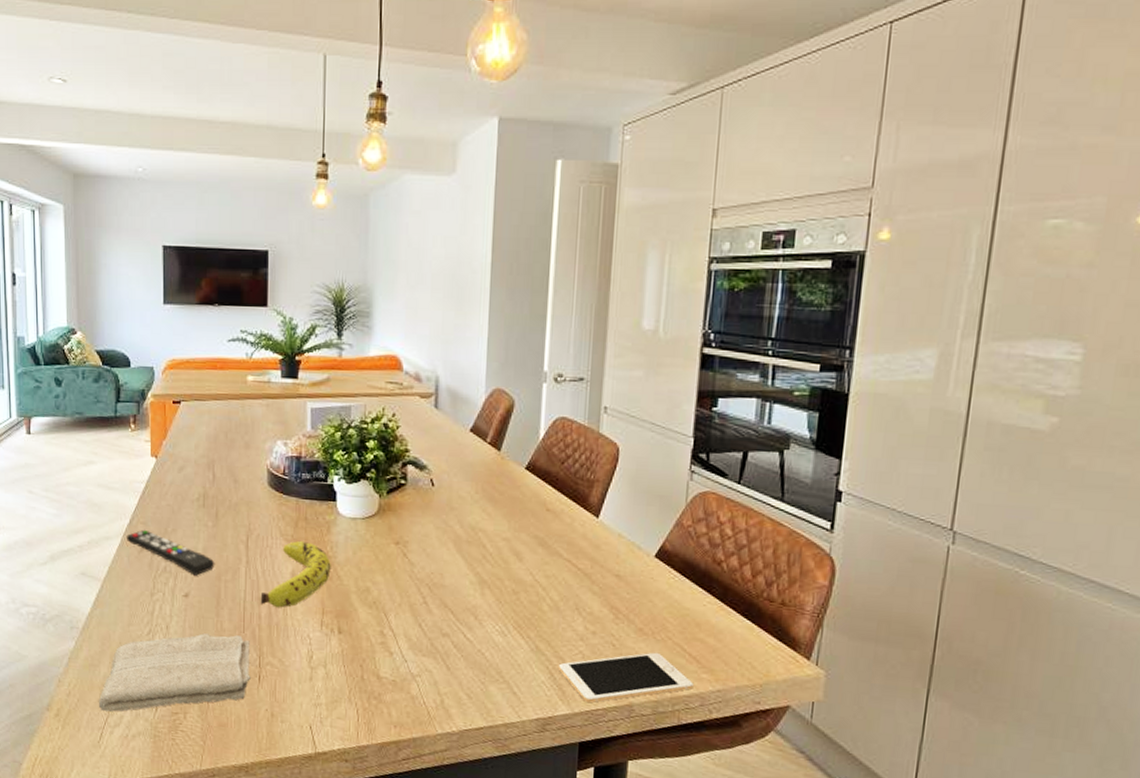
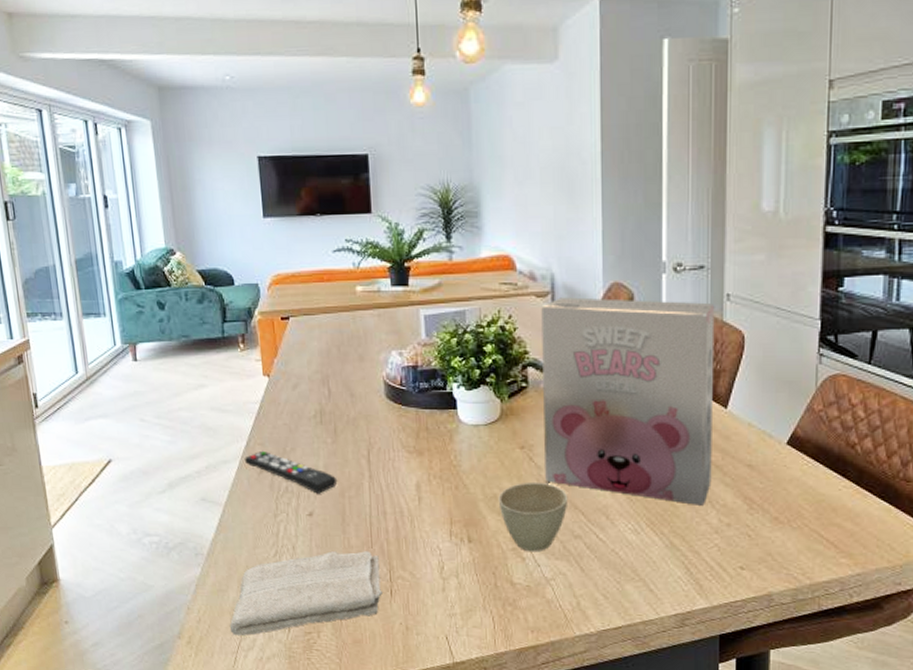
fruit: present [260,540,331,608] -> none [386,451,456,521]
cup: none [370,577,439,648] -> present [498,481,569,552]
cereal box: none [418,399,592,612] -> present [541,297,715,505]
cell phone: present [559,652,694,703] -> none [695,540,833,596]

